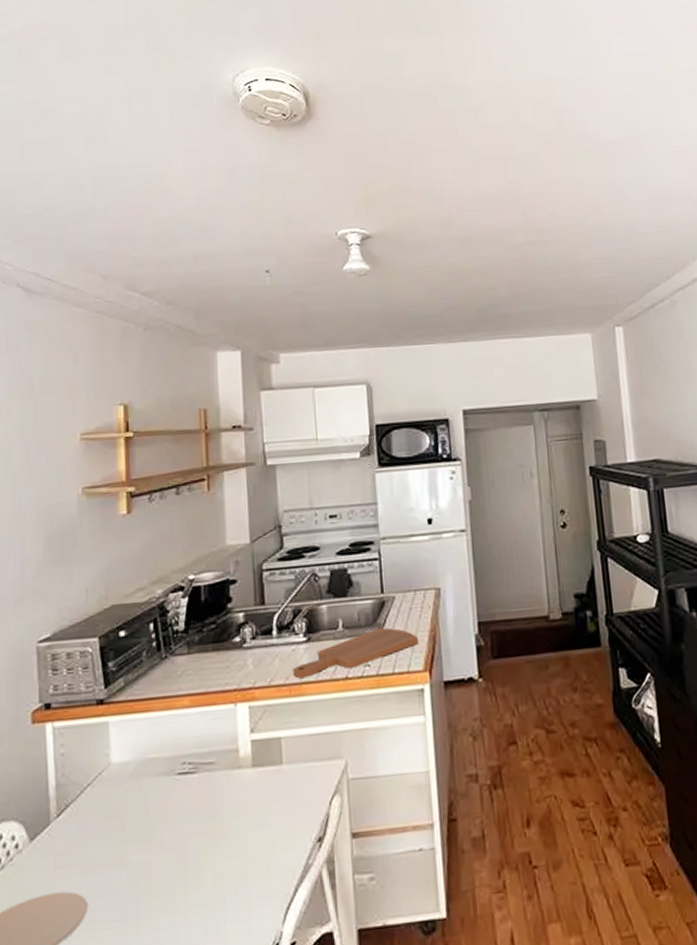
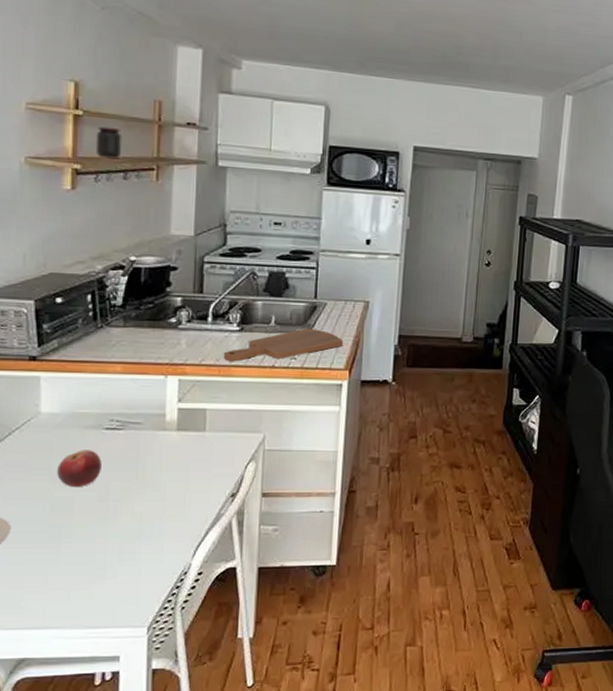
fruit: none [132,801,177,848] -> present [57,450,102,486]
jar: none [147,443,173,477] -> present [95,126,123,159]

